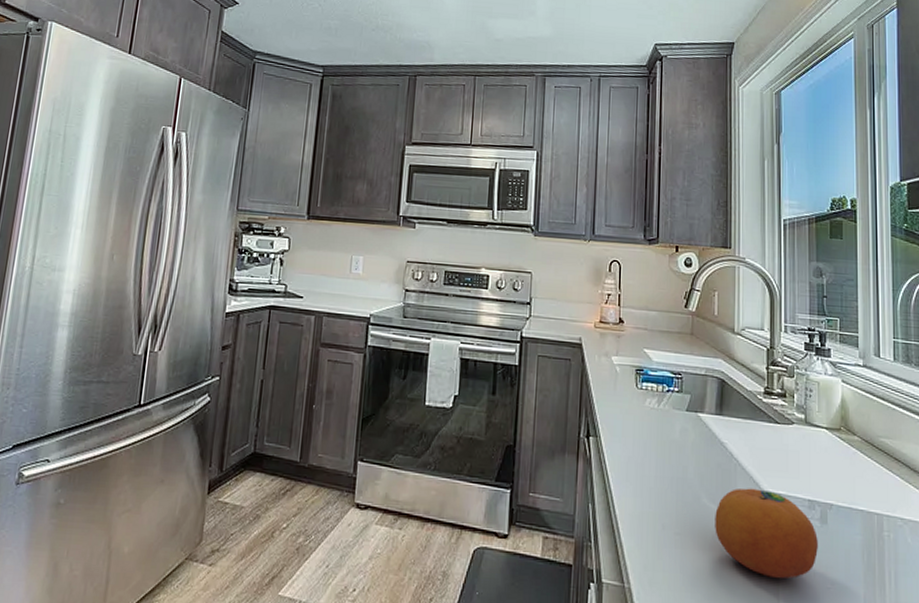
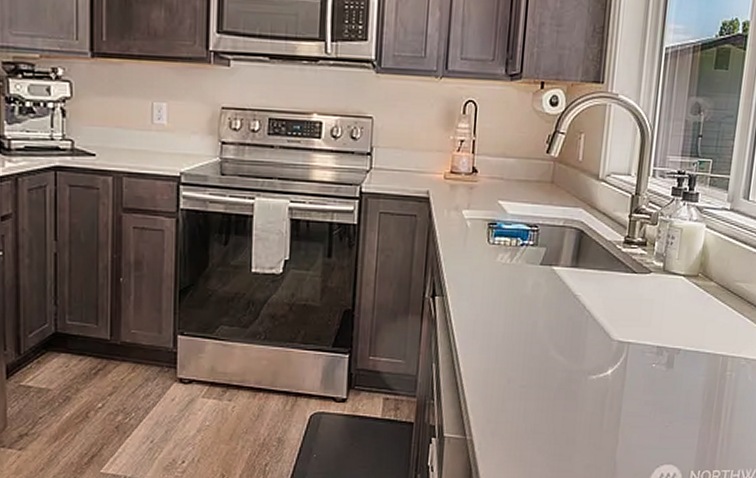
fruit: present [715,488,818,579] -> none [561,338,662,420]

